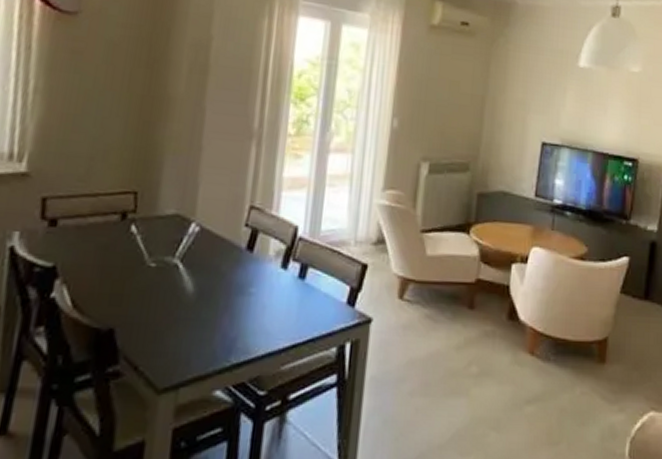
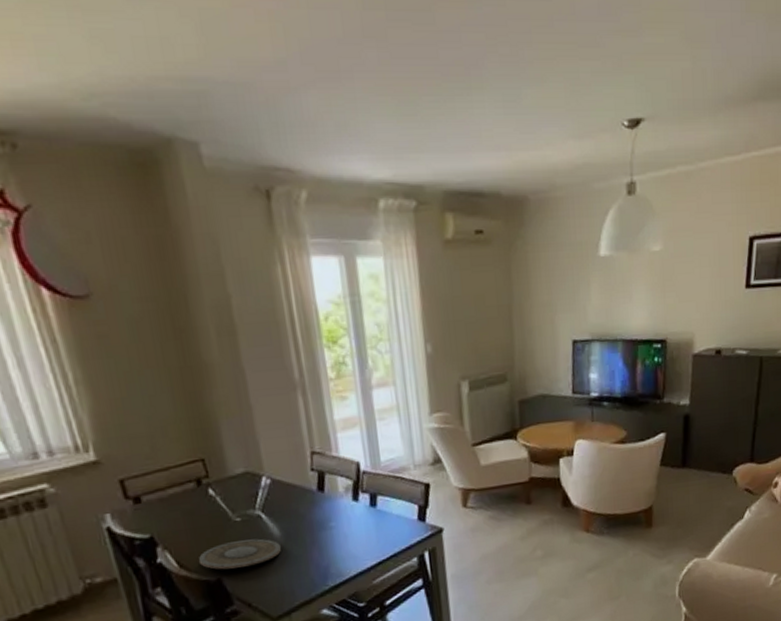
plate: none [96,289,191,321] -> present [199,538,282,570]

